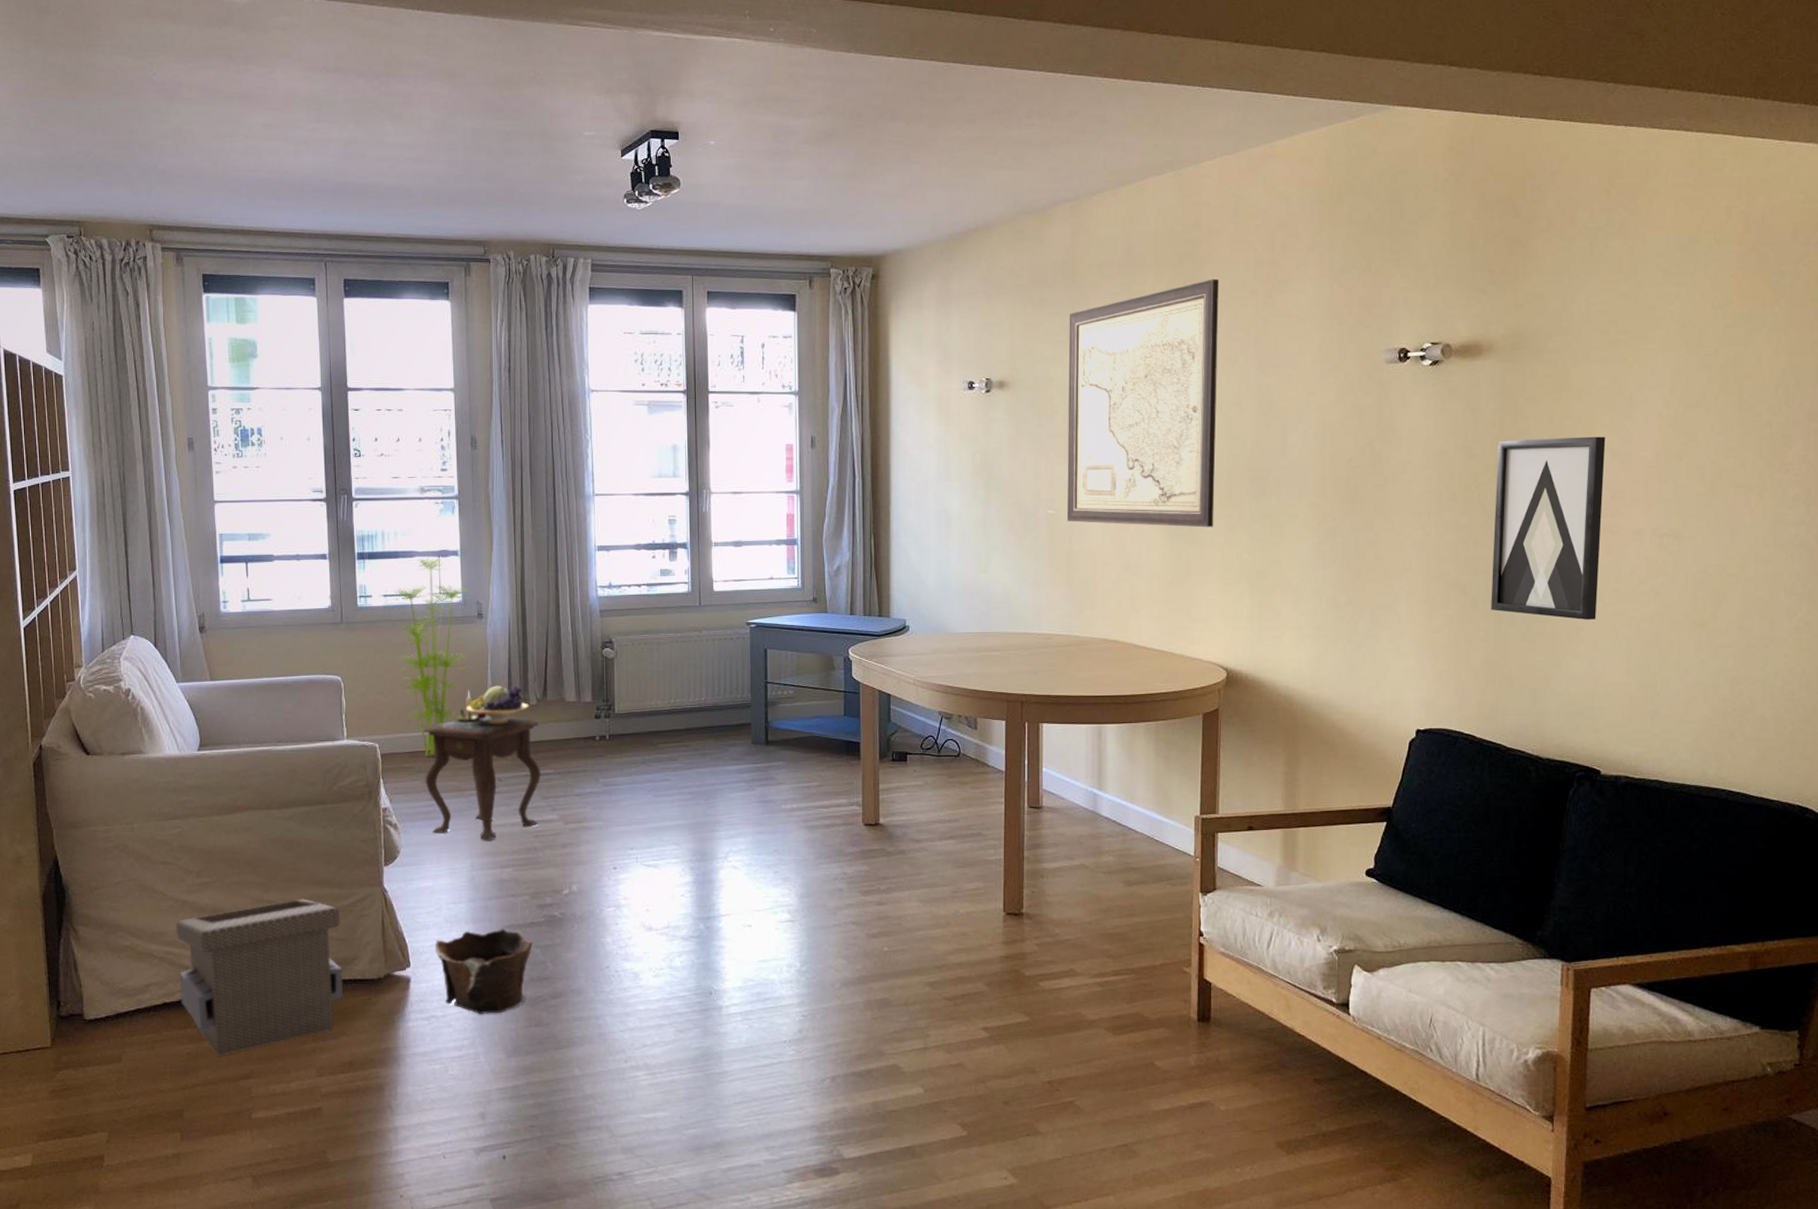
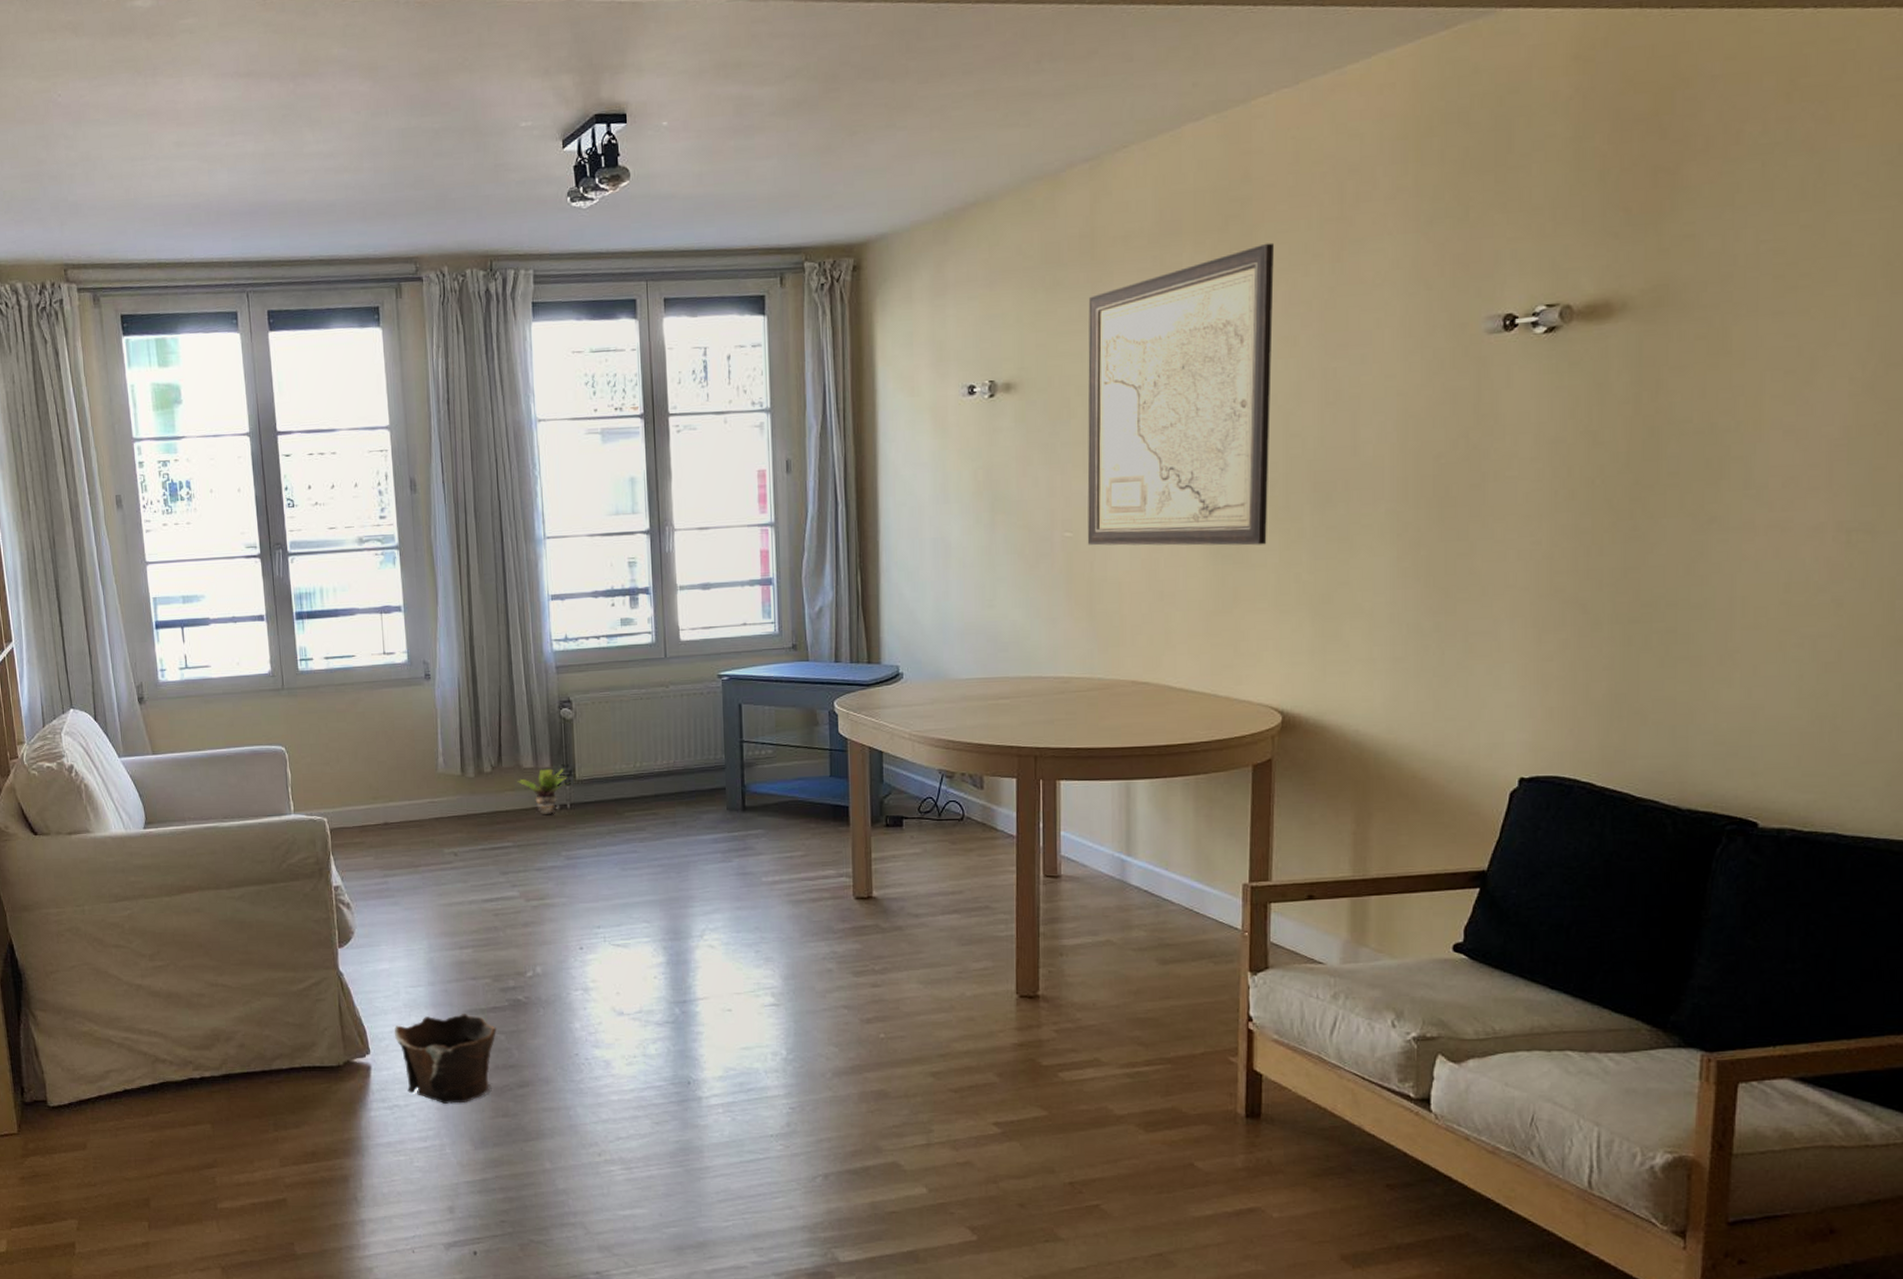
storage basket: present [175,898,344,1056] -> none [131,982,303,1144]
indoor plant: present [393,558,471,756] -> none [335,615,420,830]
side table: present [424,685,541,841] -> none [374,751,499,920]
potted plant: none [560,702,610,745] -> present [517,768,571,815]
wall art: present [1491,436,1606,620] -> none [1618,409,1776,640]

